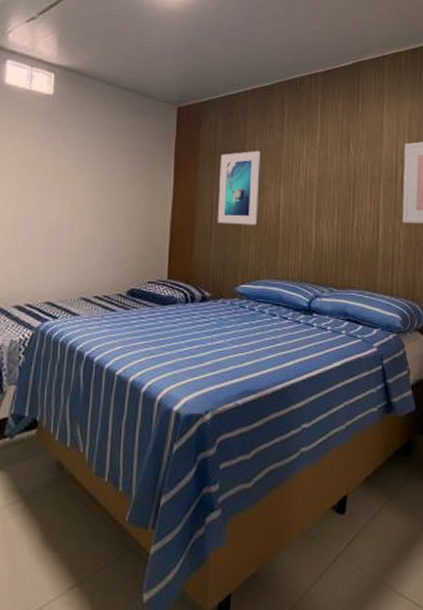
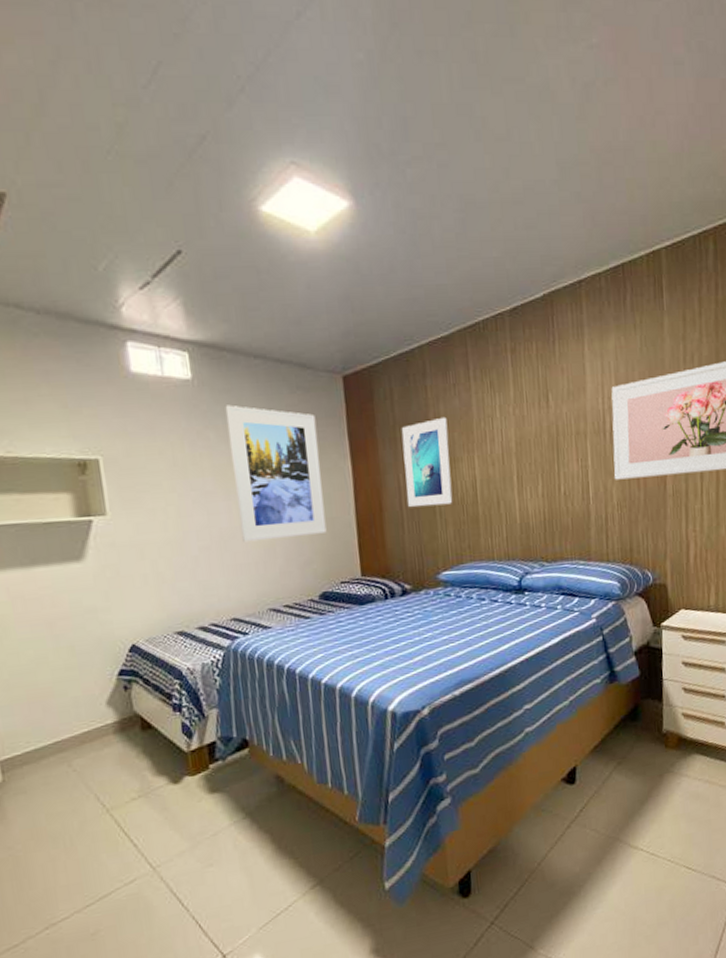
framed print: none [68,118,150,236] -> present [226,404,327,543]

